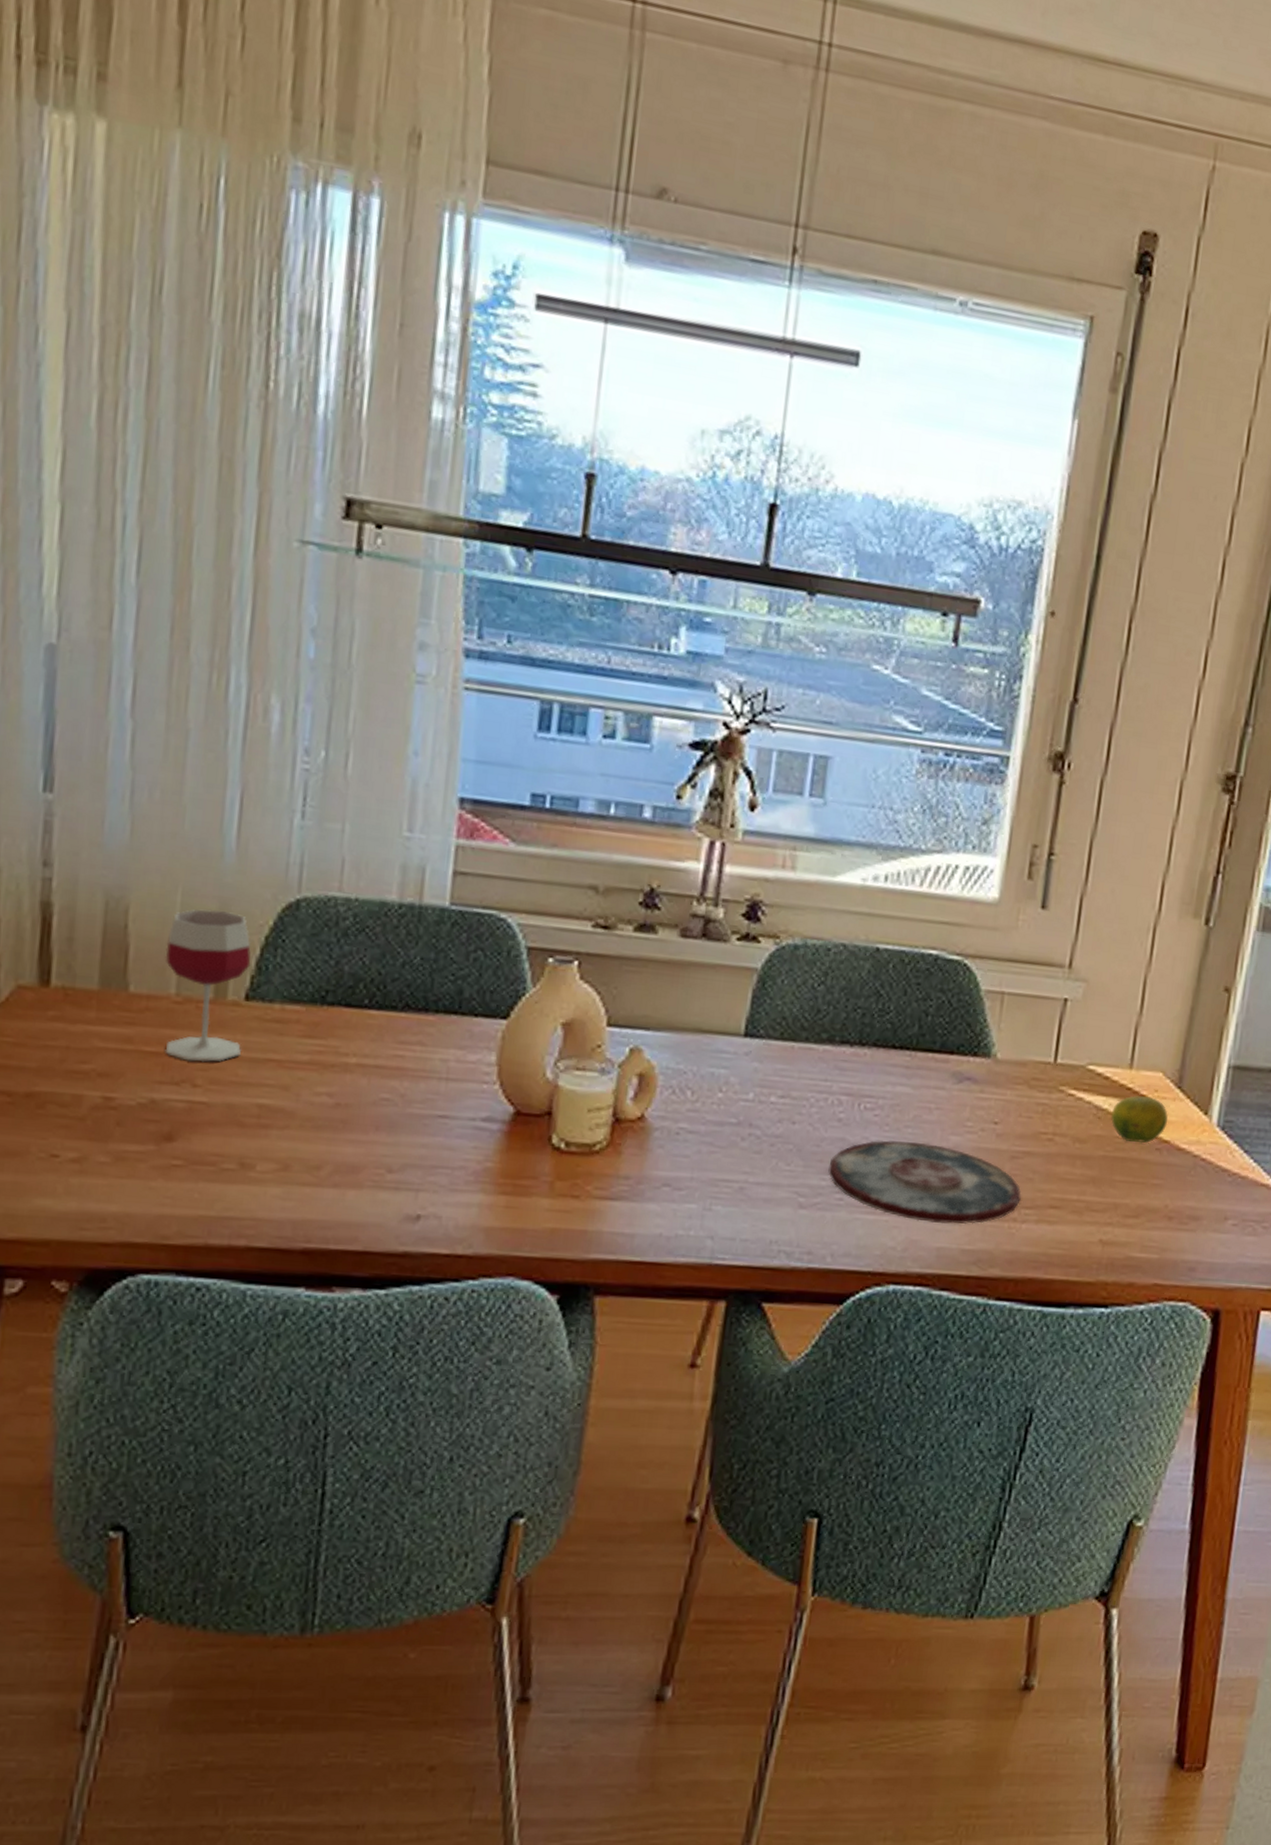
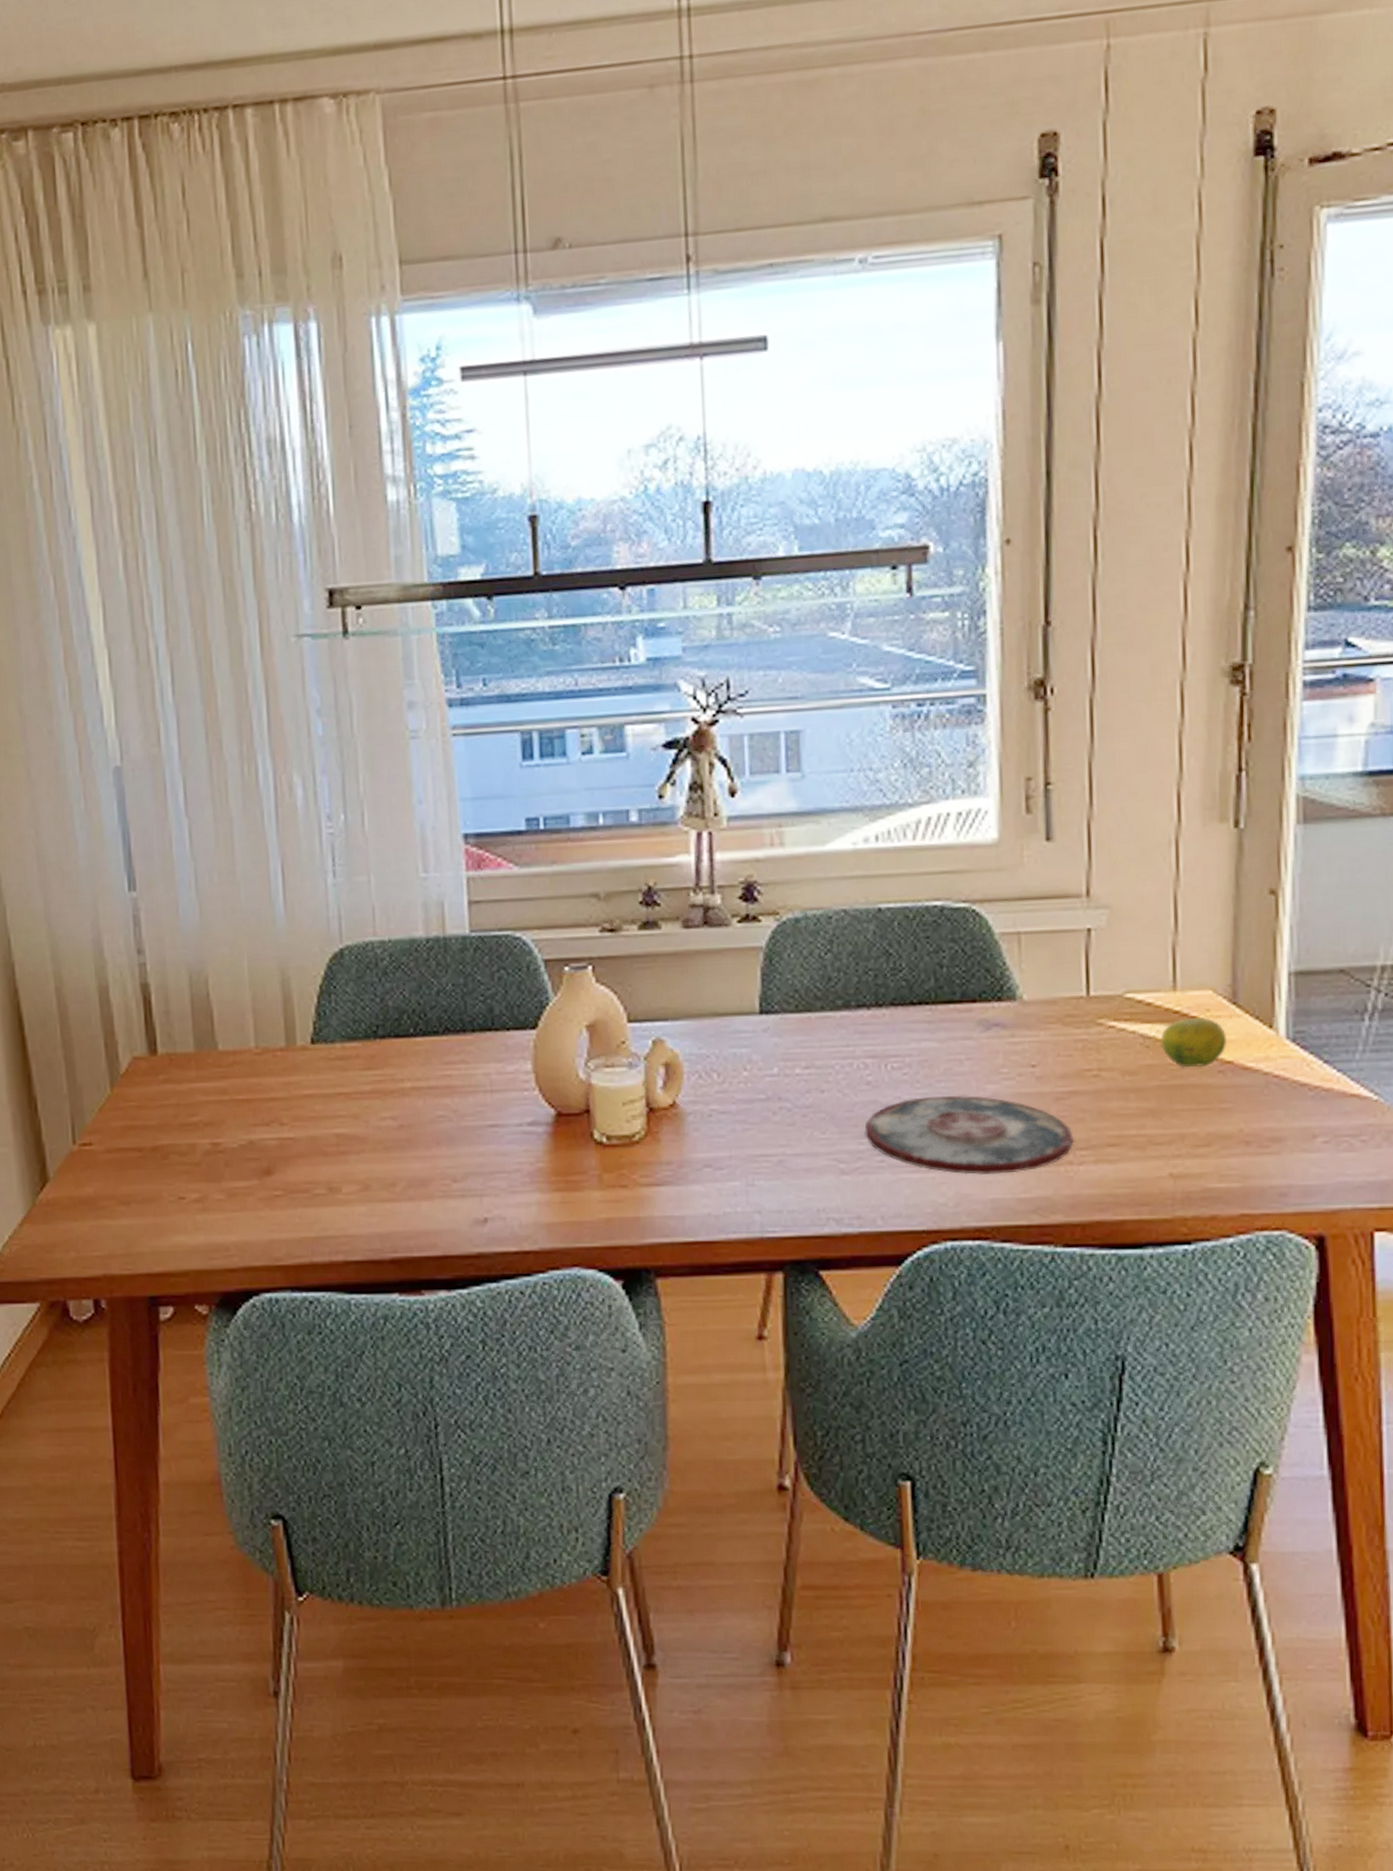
wineglass: present [165,909,251,1062] -> none [241,968,315,1104]

